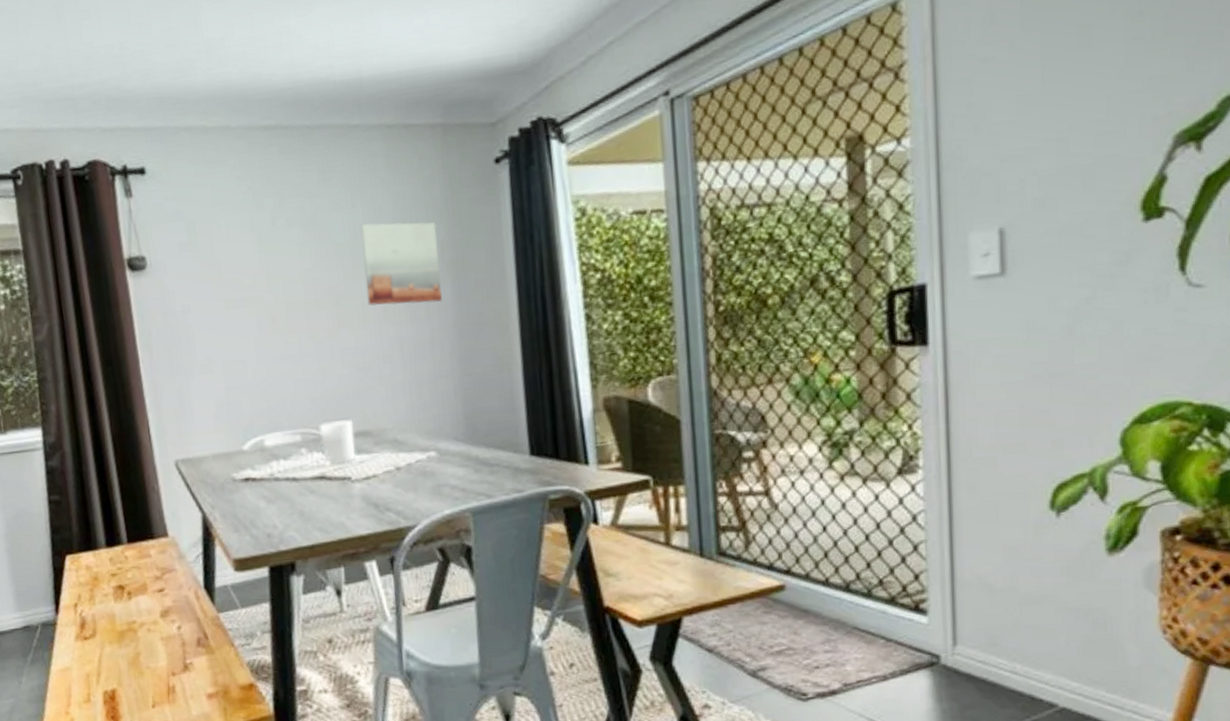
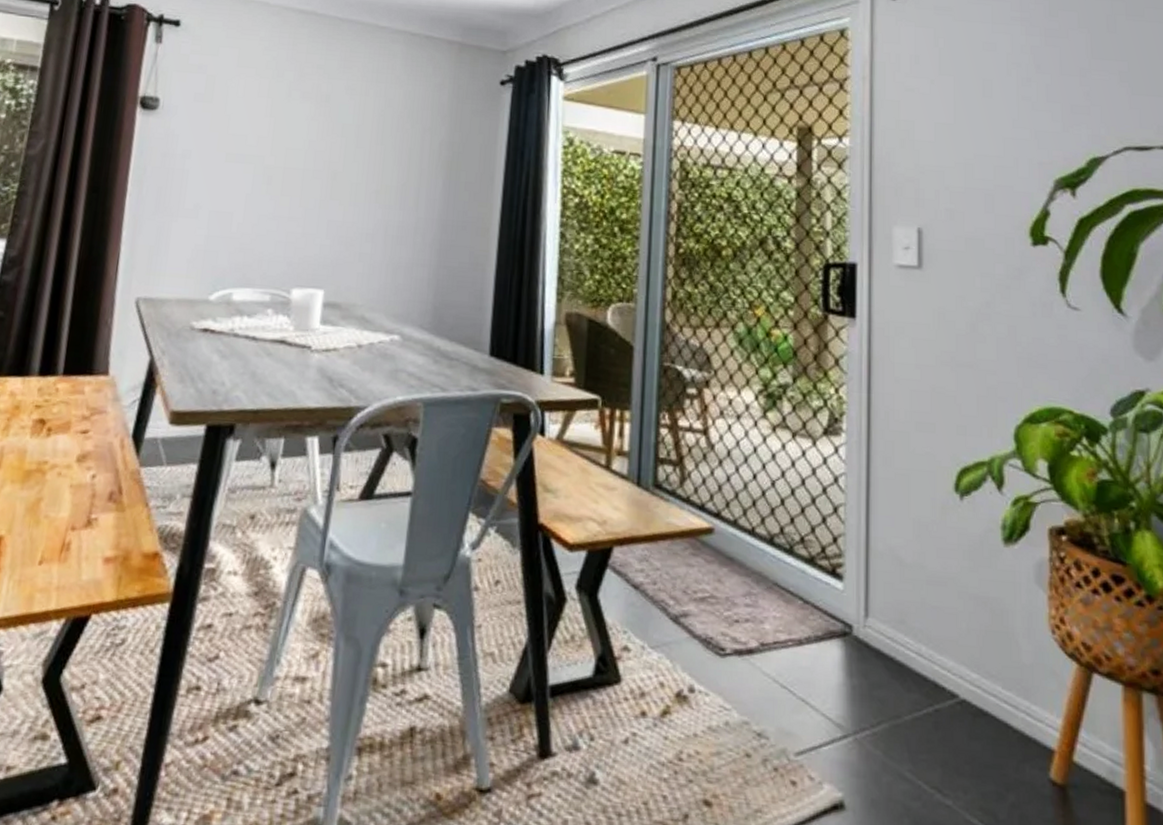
wall art: present [361,222,442,306] -> none [362,111,439,195]

